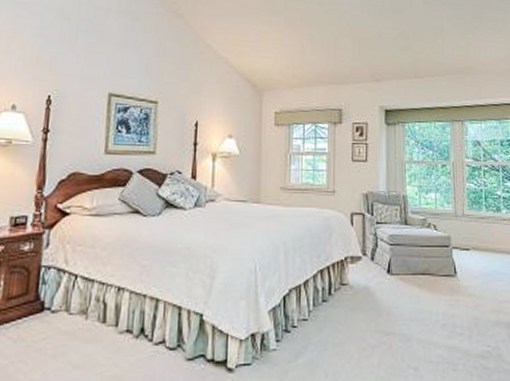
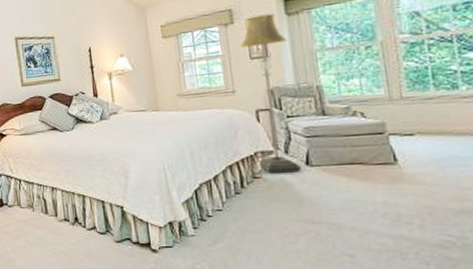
floor lamp: none [345,120,385,280] -> present [240,13,301,173]

